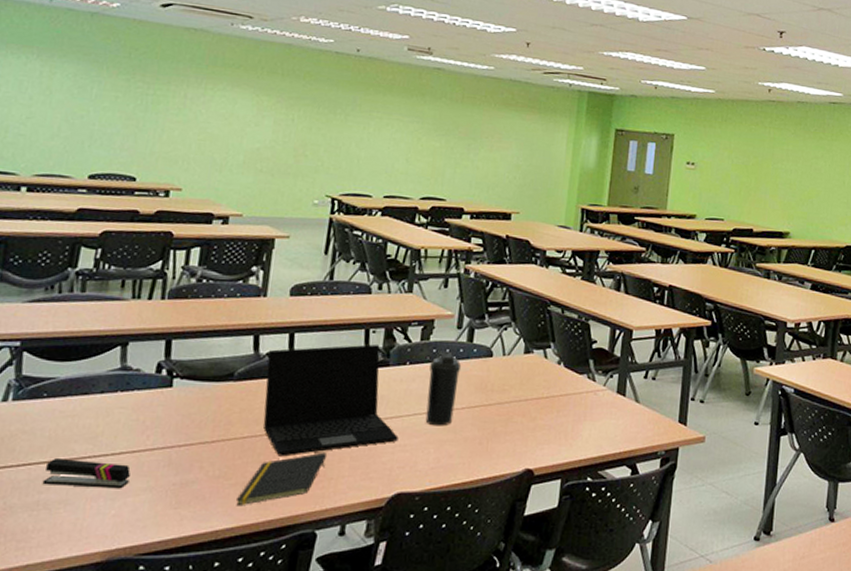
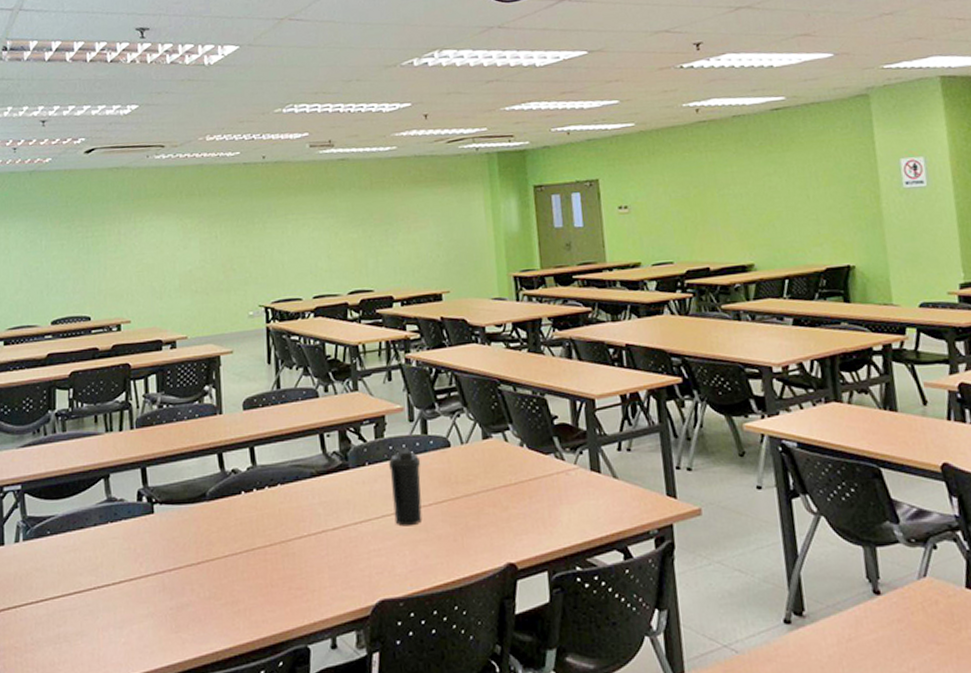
stapler: present [42,459,130,489] -> none [59,591,132,619]
notepad: present [235,452,328,506] -> none [228,564,306,626]
laptop: present [263,344,399,457] -> none [233,449,372,572]

